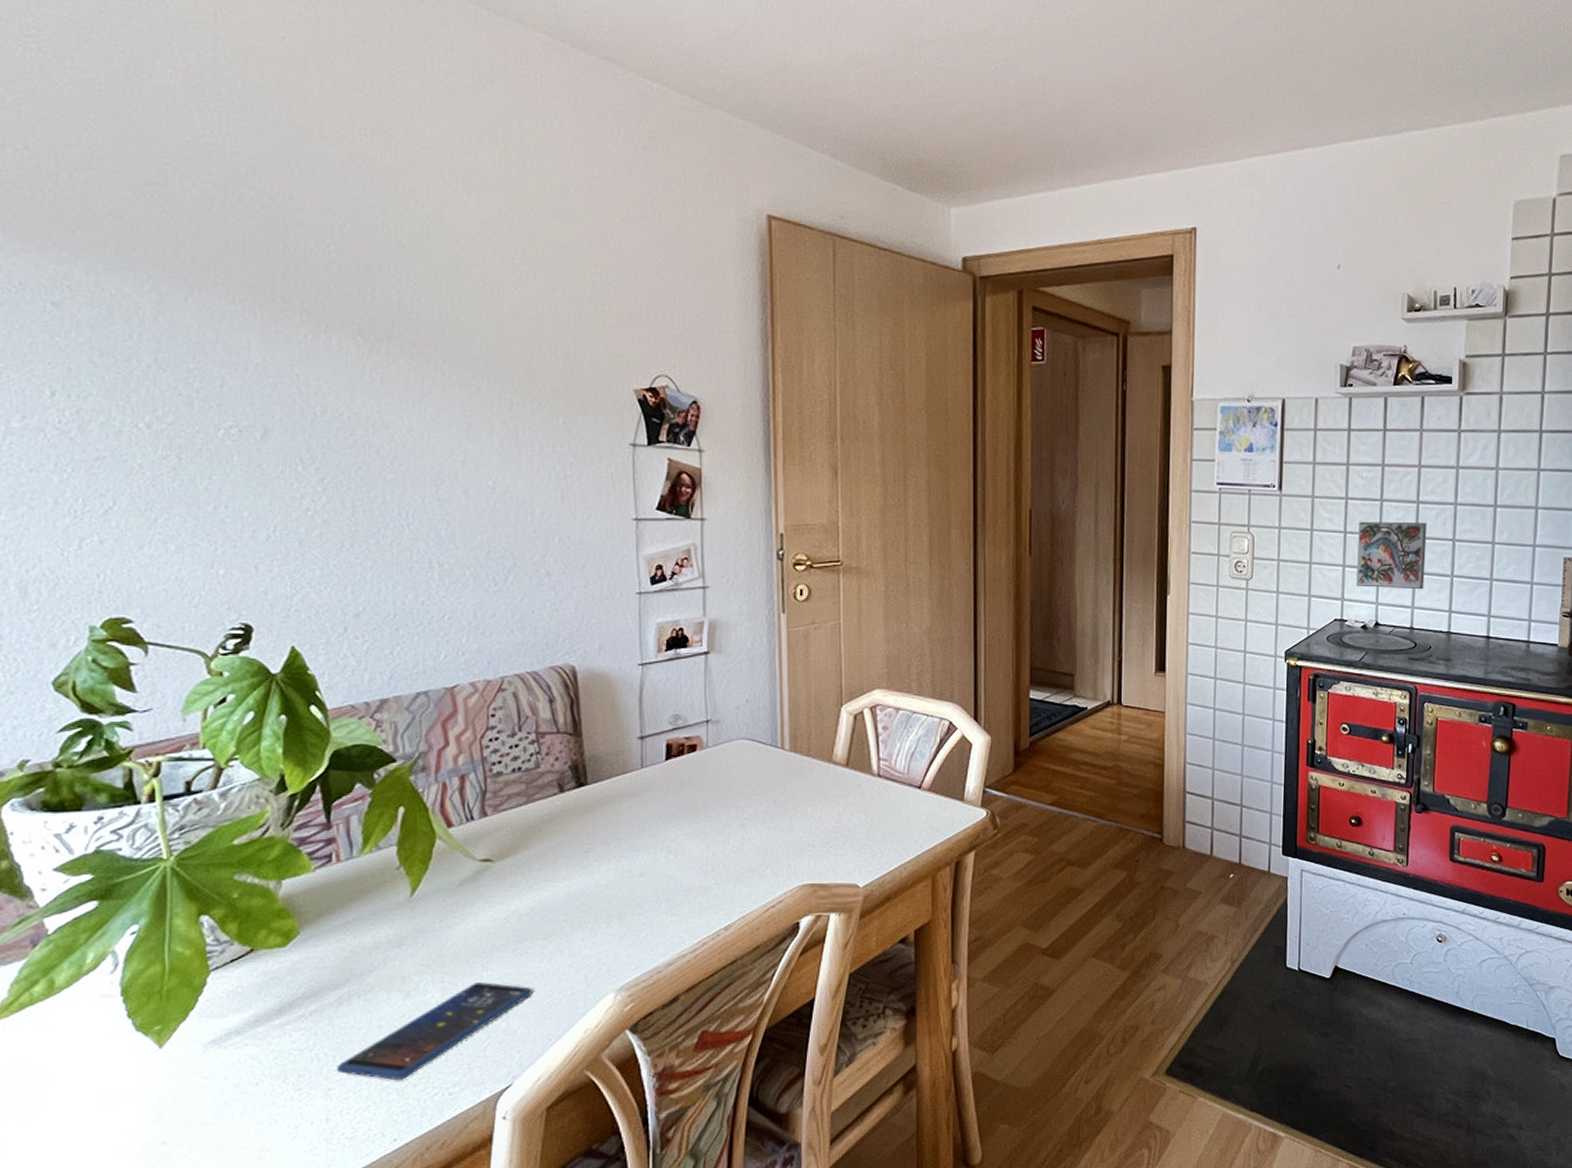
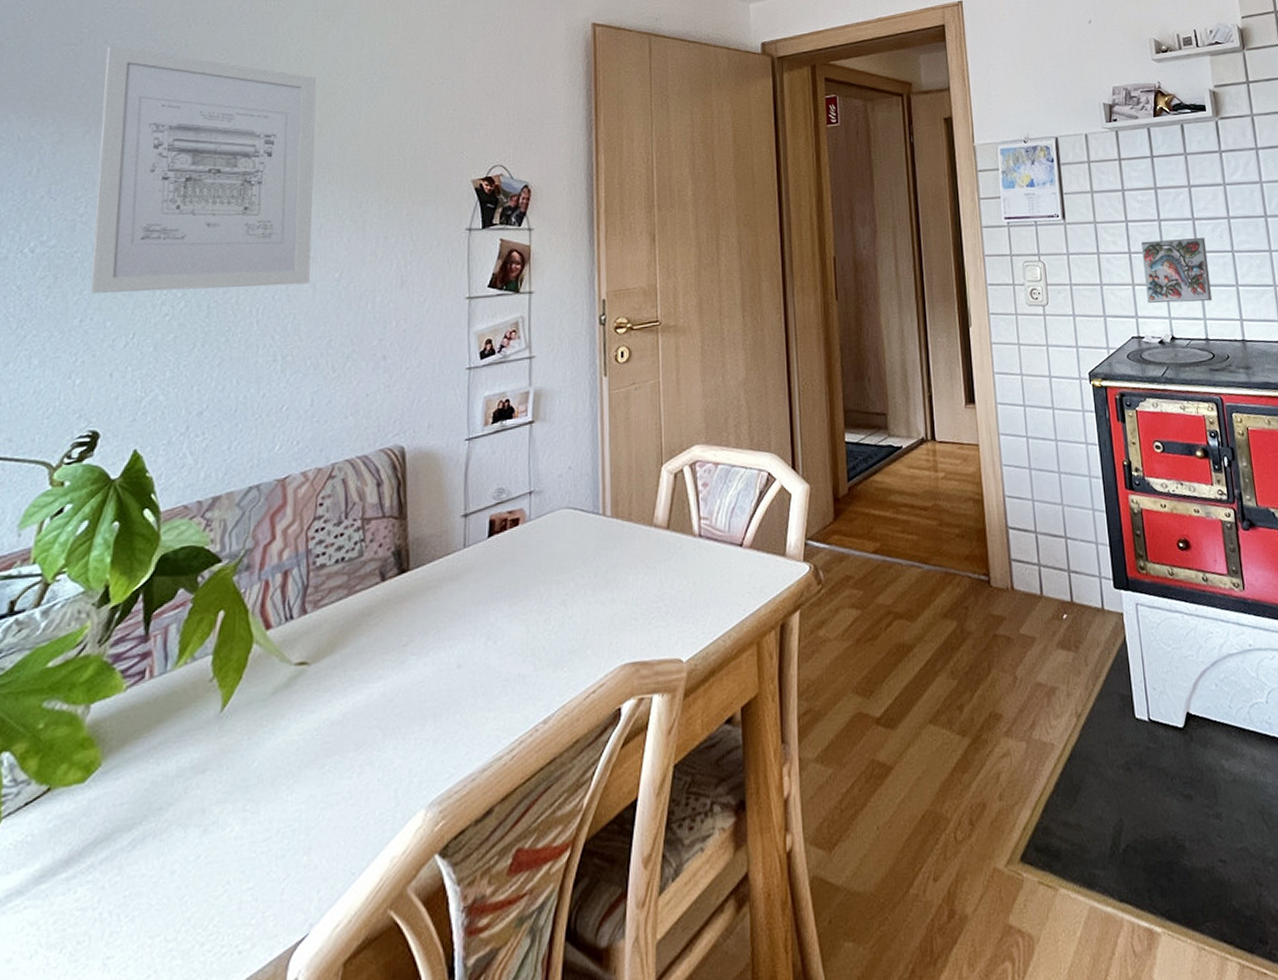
wall art: none [197,191,461,489] -> present [90,46,317,293]
smartphone: present [336,982,533,1081] -> none [118,807,339,941]

